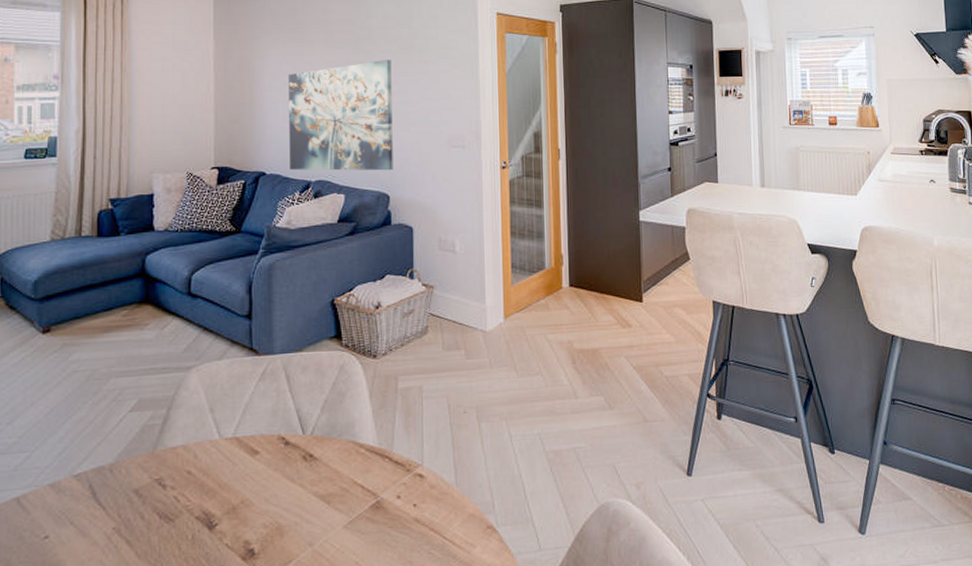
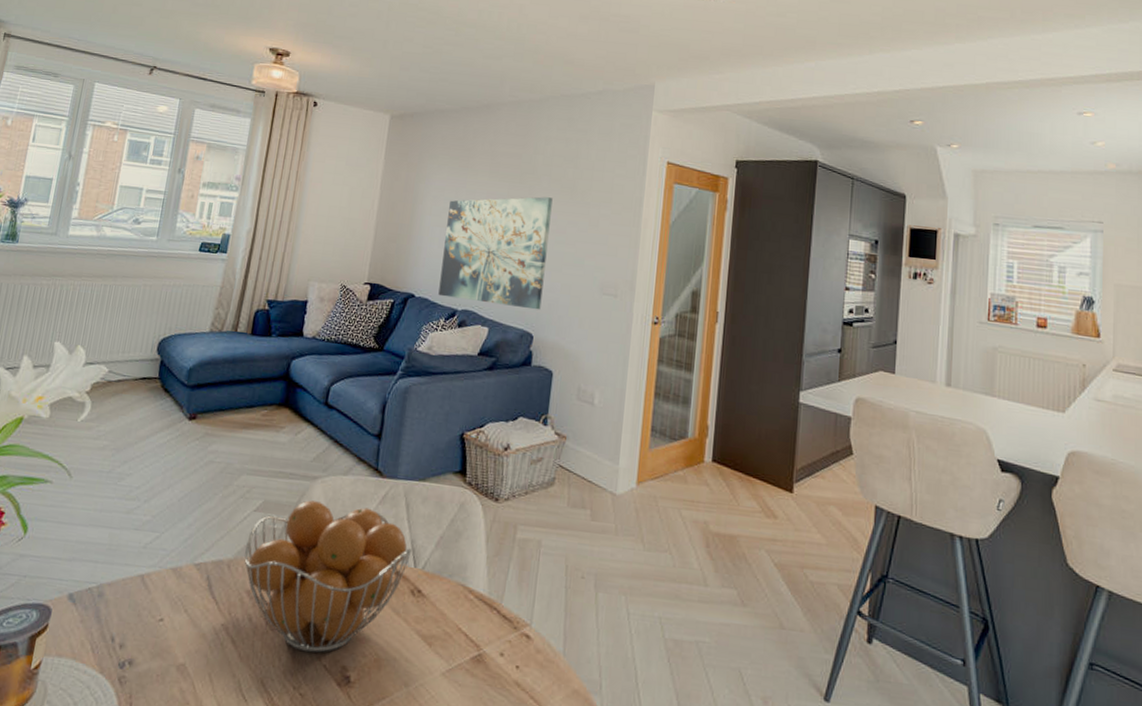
fruit basket: none [127,387,298,536] -> present [244,500,412,653]

